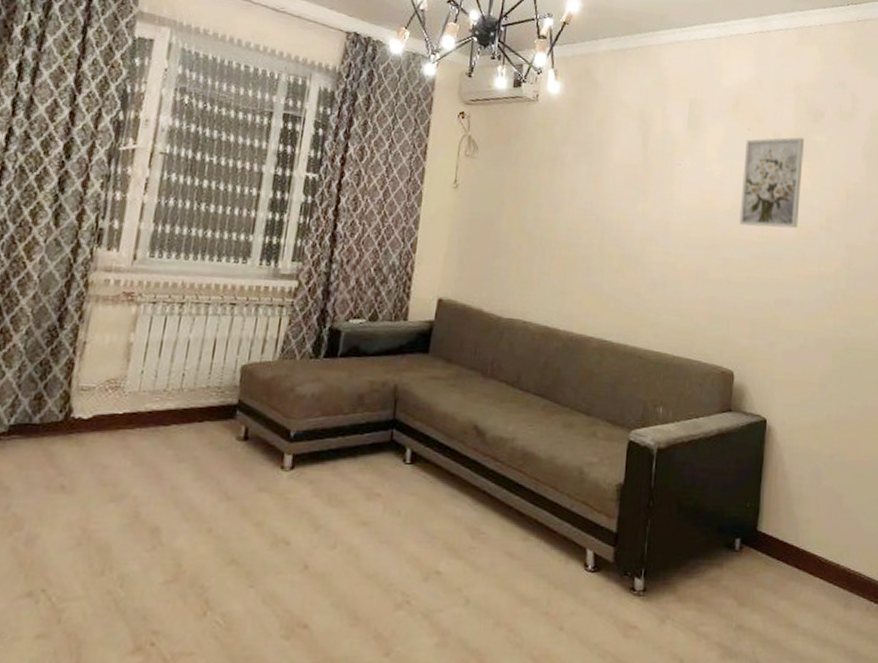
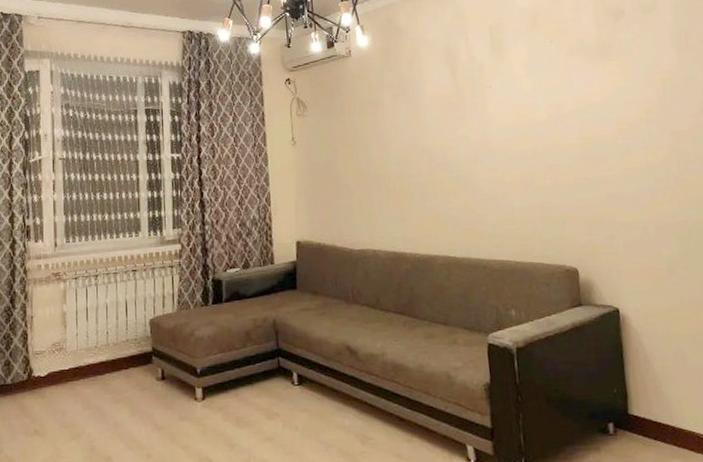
wall art: present [739,137,804,228] -> none [550,38,617,132]

